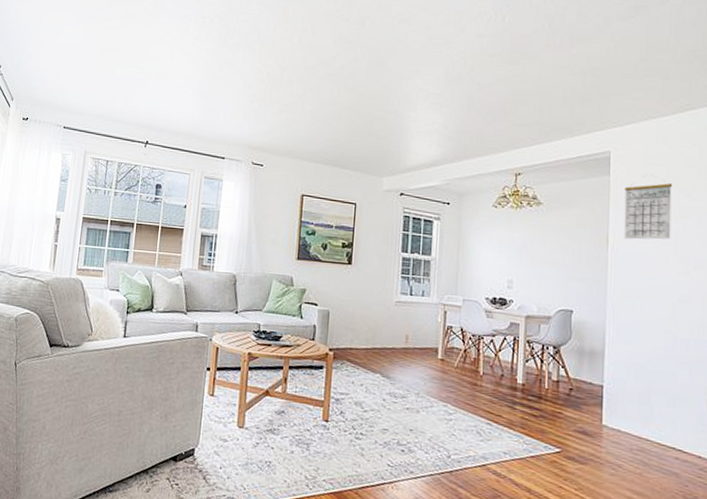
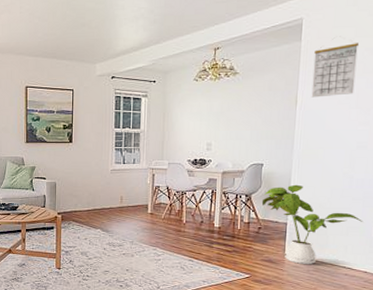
house plant: none [572,338,692,441] -> present [261,184,363,264]

